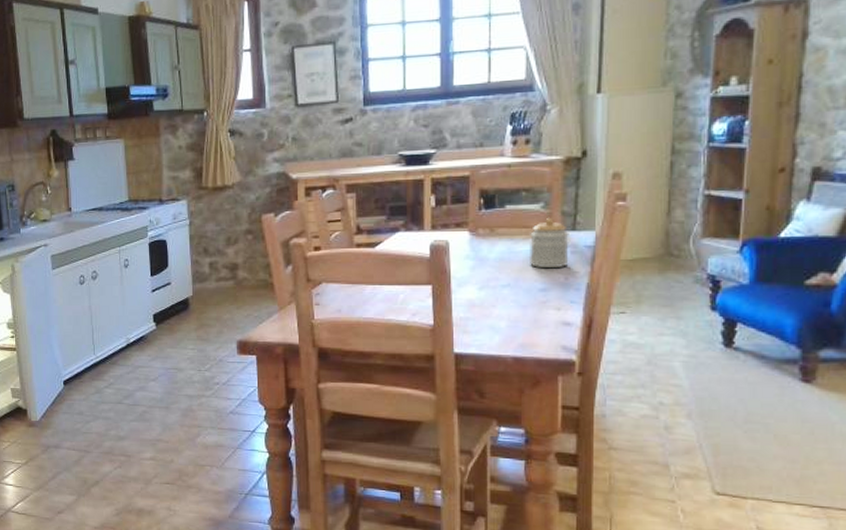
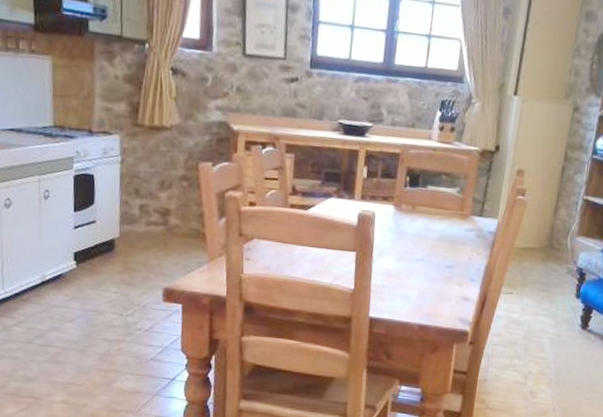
jar: present [528,218,569,269] -> none [441,203,477,249]

